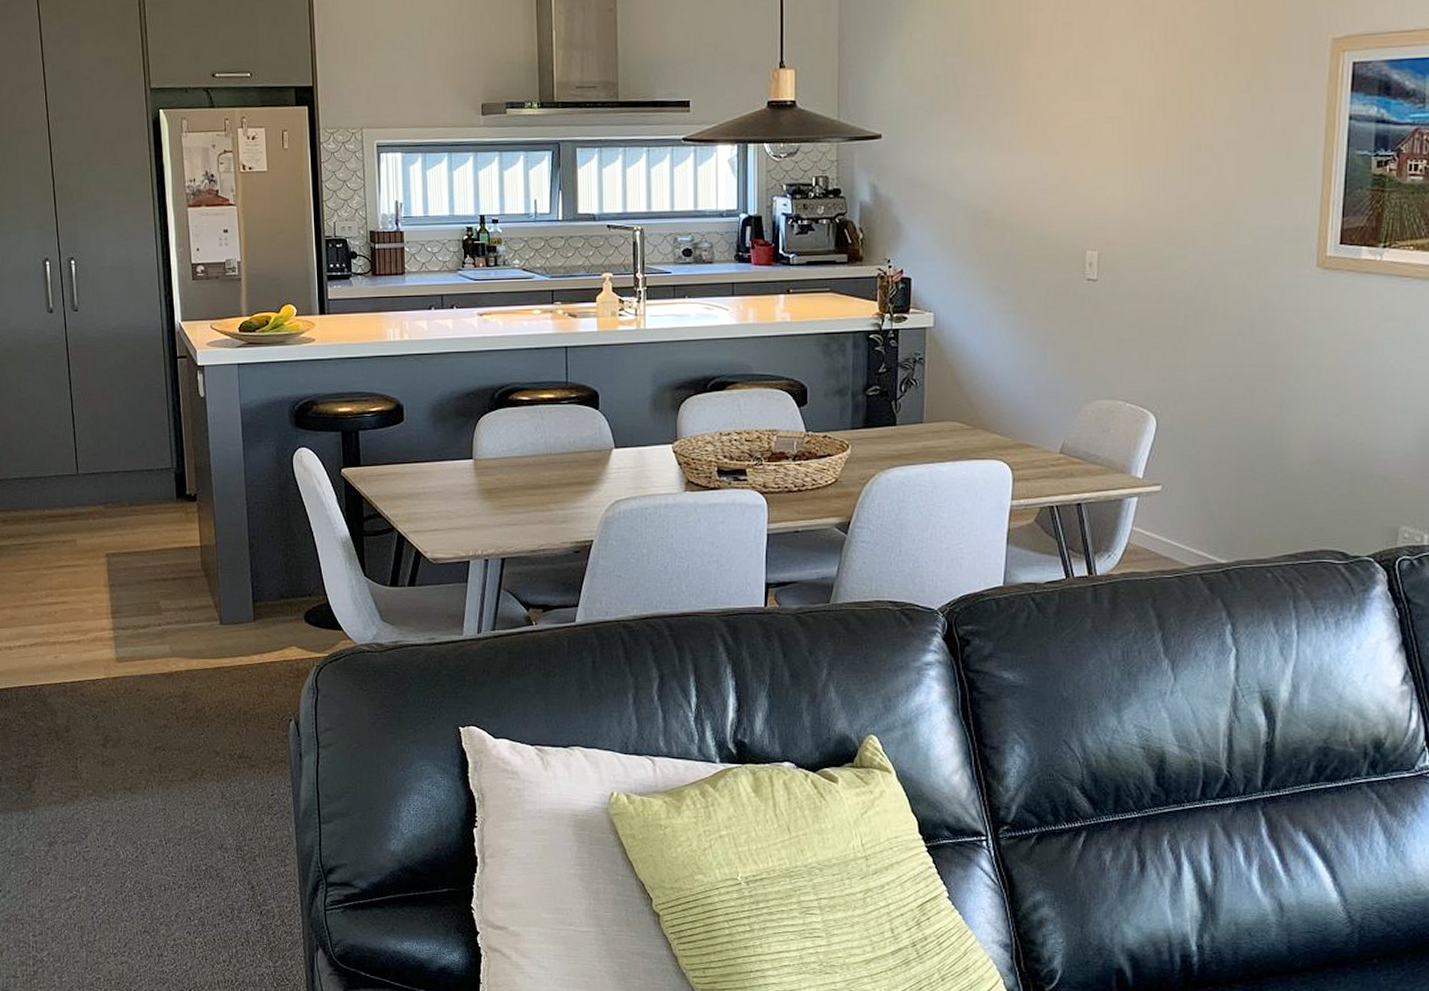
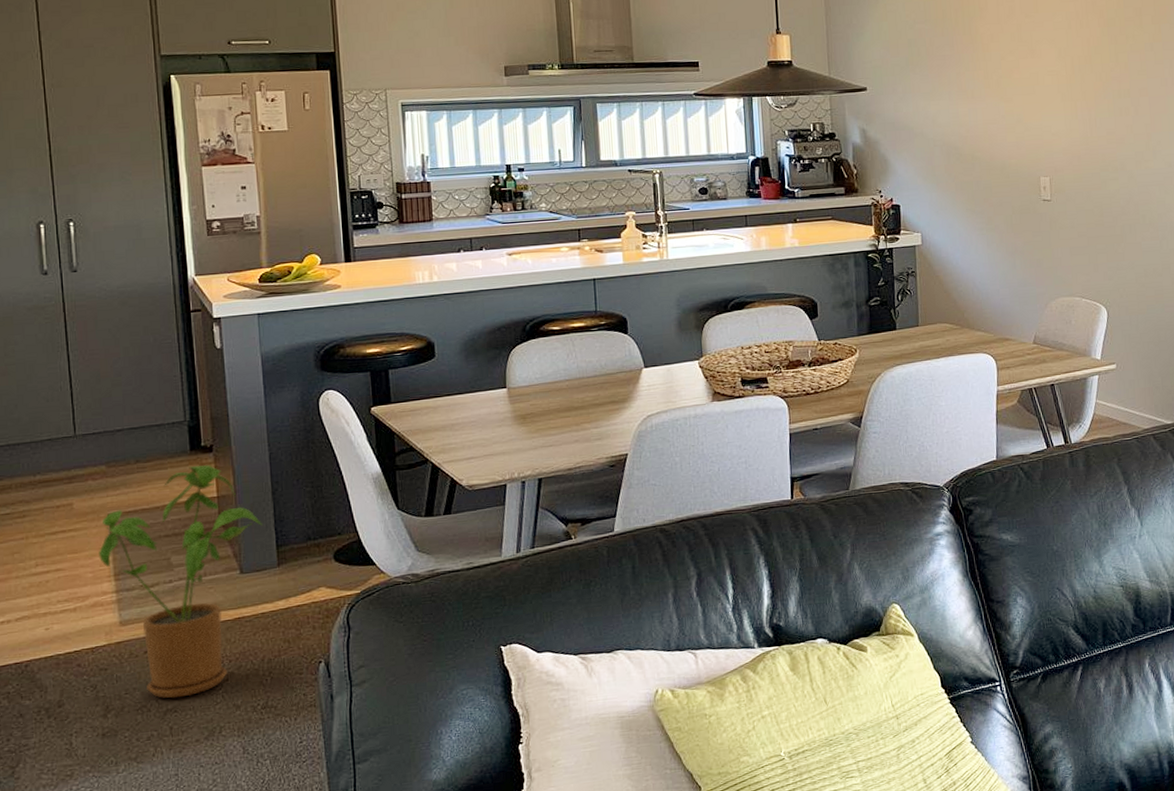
house plant: none [98,514,241,737] -> present [99,465,263,699]

